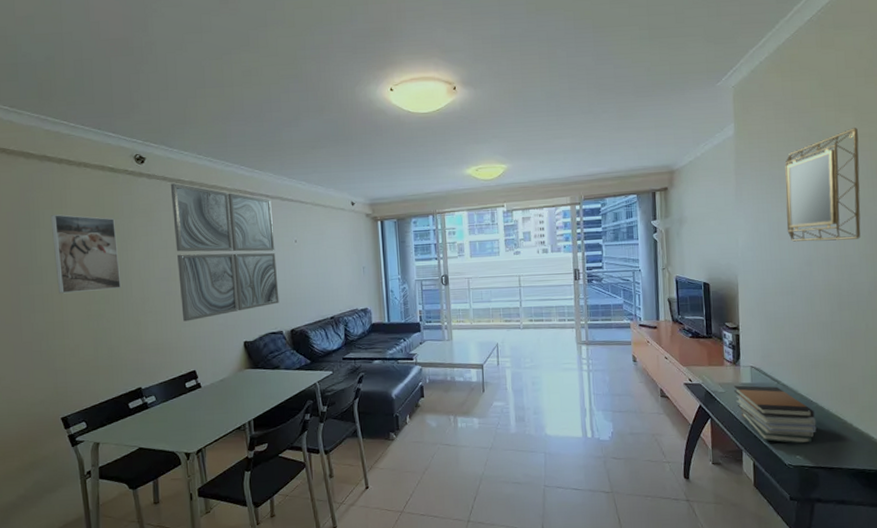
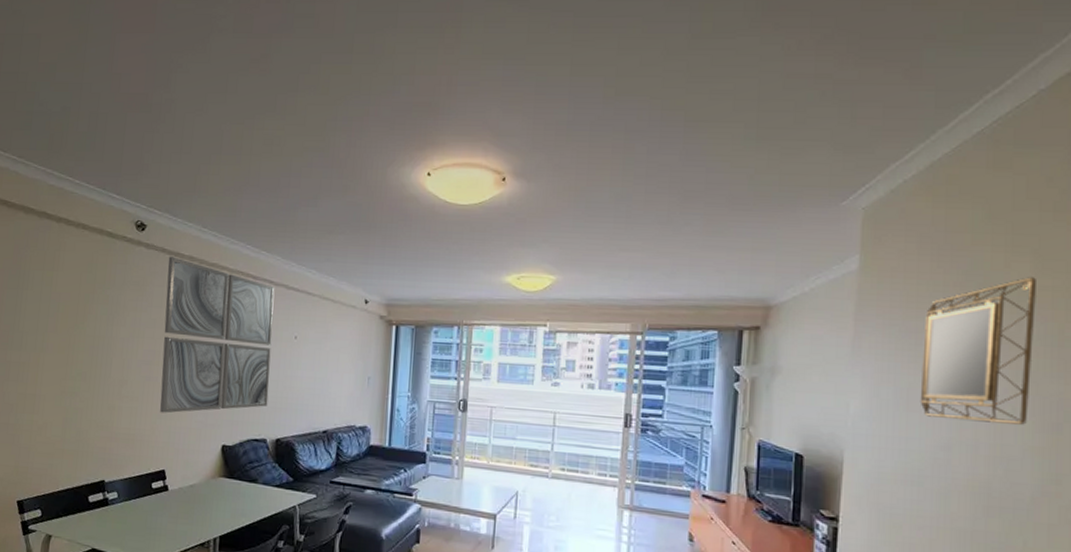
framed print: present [50,214,122,294] -> none [36,276,105,366]

